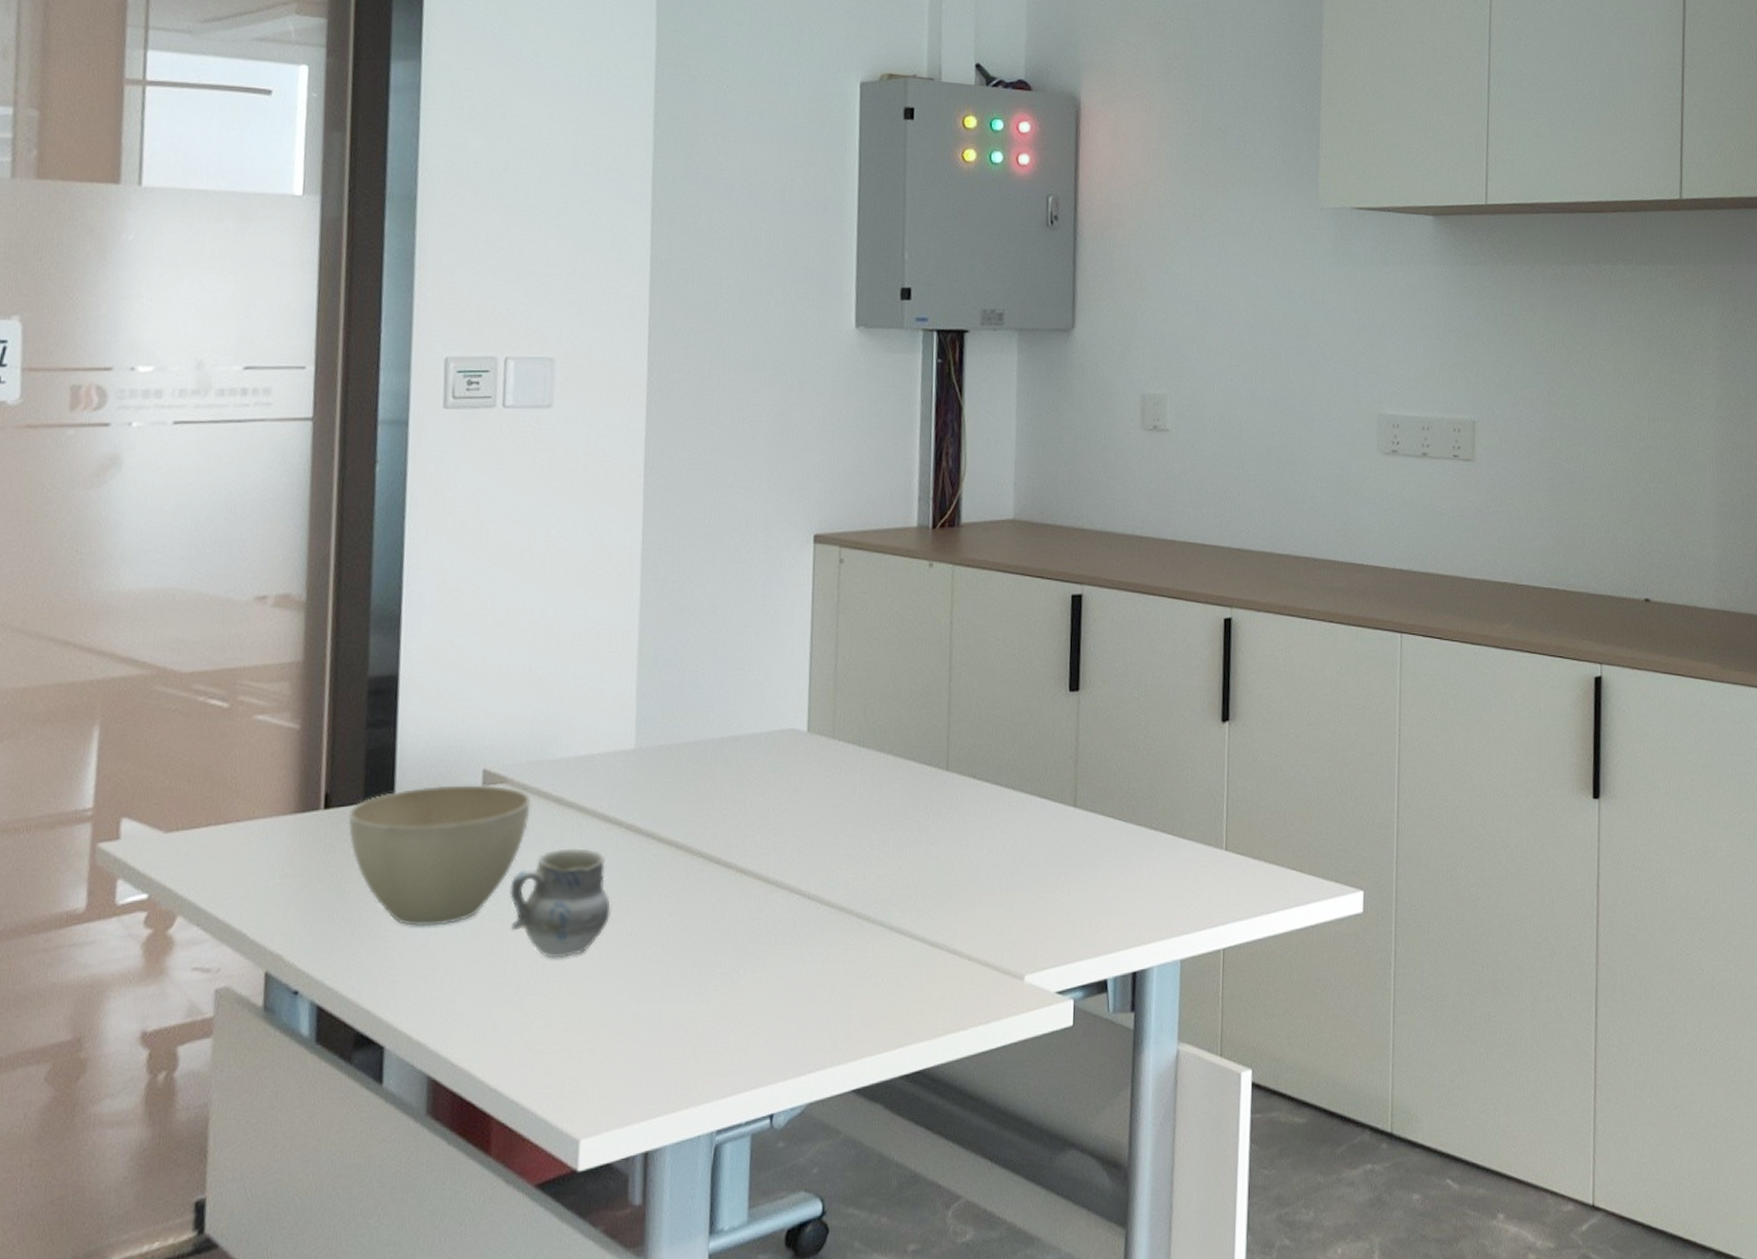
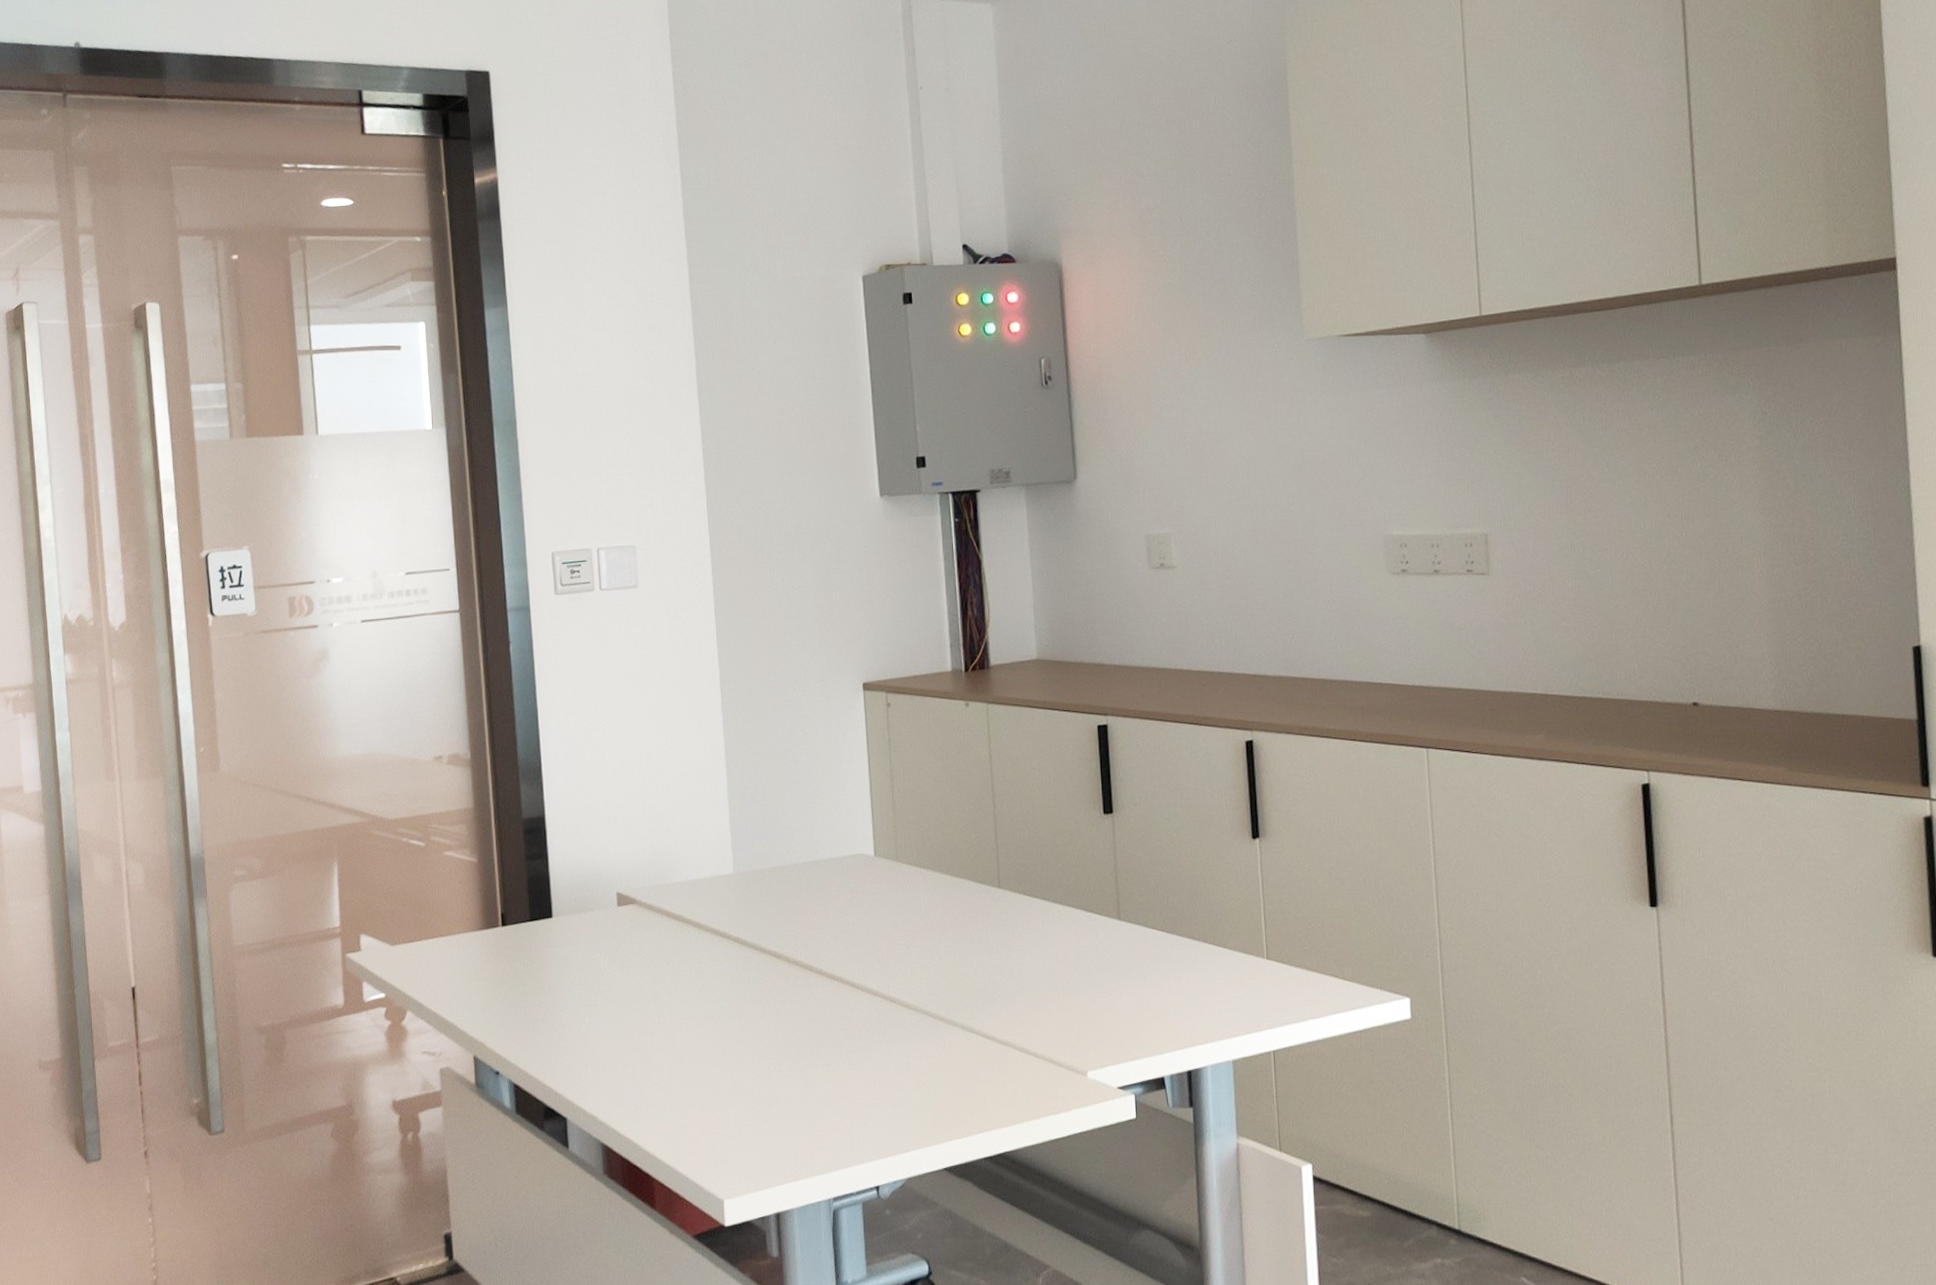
flower pot: present [348,785,531,926] -> none [520,905,657,1021]
cup: present [509,848,611,959] -> none [648,957,729,1049]

